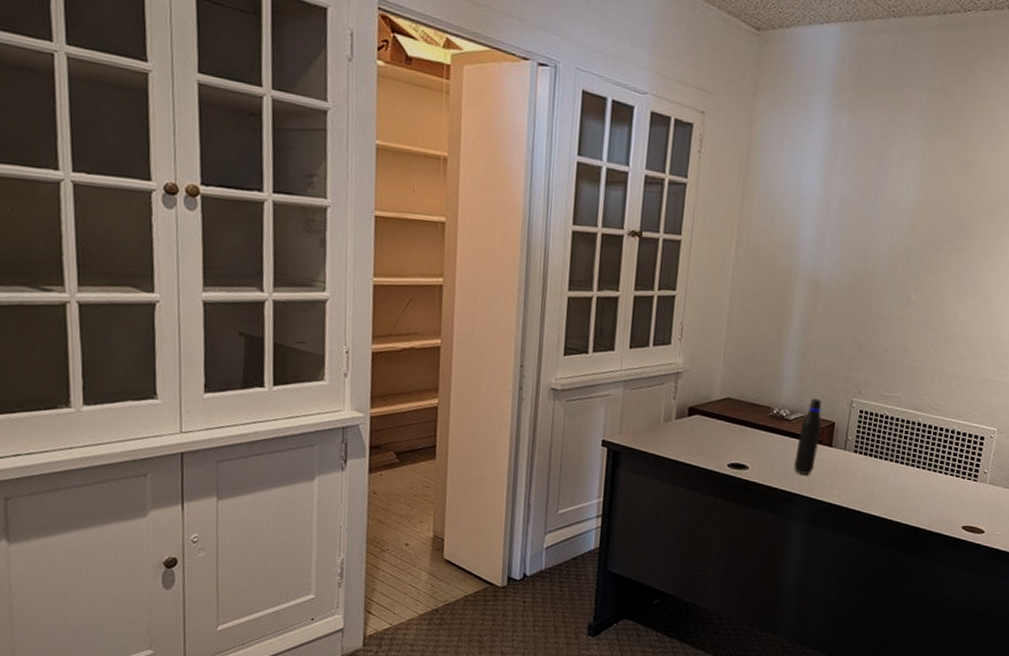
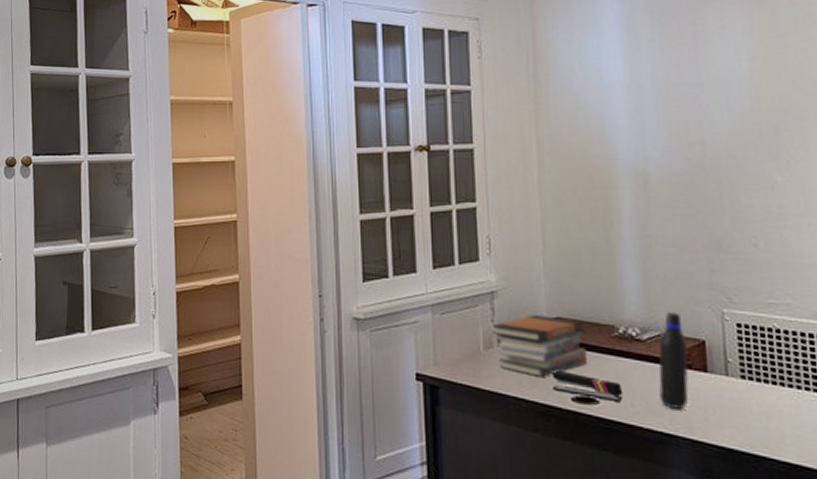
book stack: none [672,394,749,447] -> present [492,315,588,377]
stapler: none [715,441,768,468] -> present [552,370,624,402]

